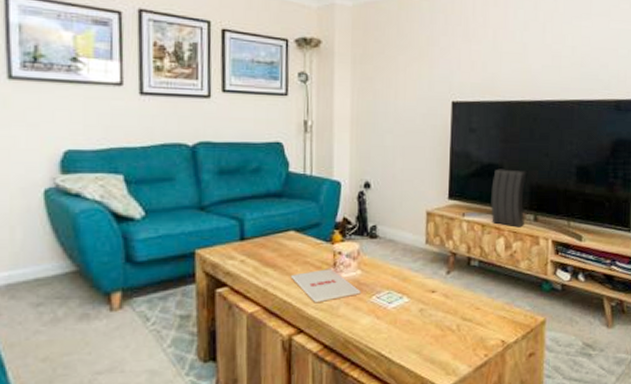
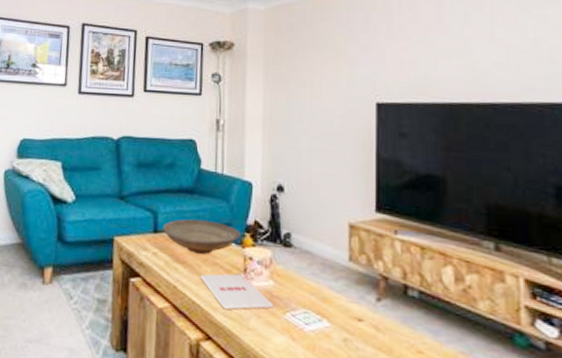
decorative bowl: none [251,223,330,255] -> present [163,219,240,255]
speaker: present [491,169,527,228] -> none [431,181,481,257]

